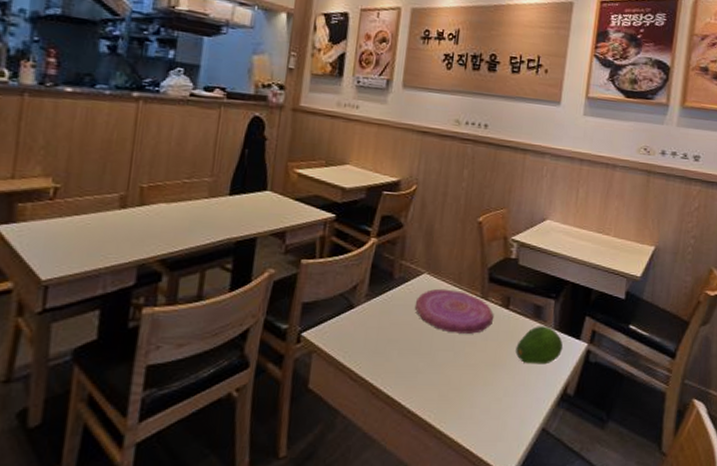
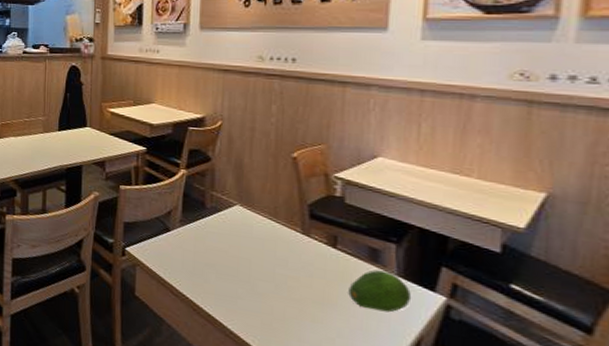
plate: present [415,288,494,334] -> none [230,220,318,269]

